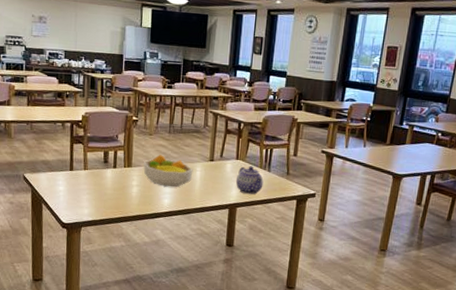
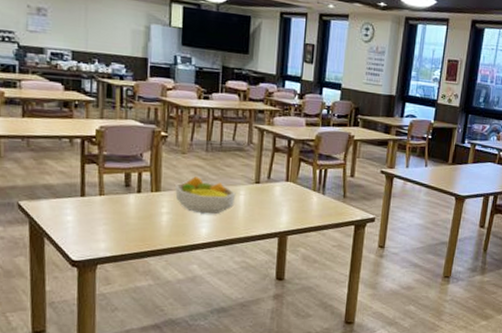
teapot: present [235,166,264,195] -> none [285,188,318,221]

